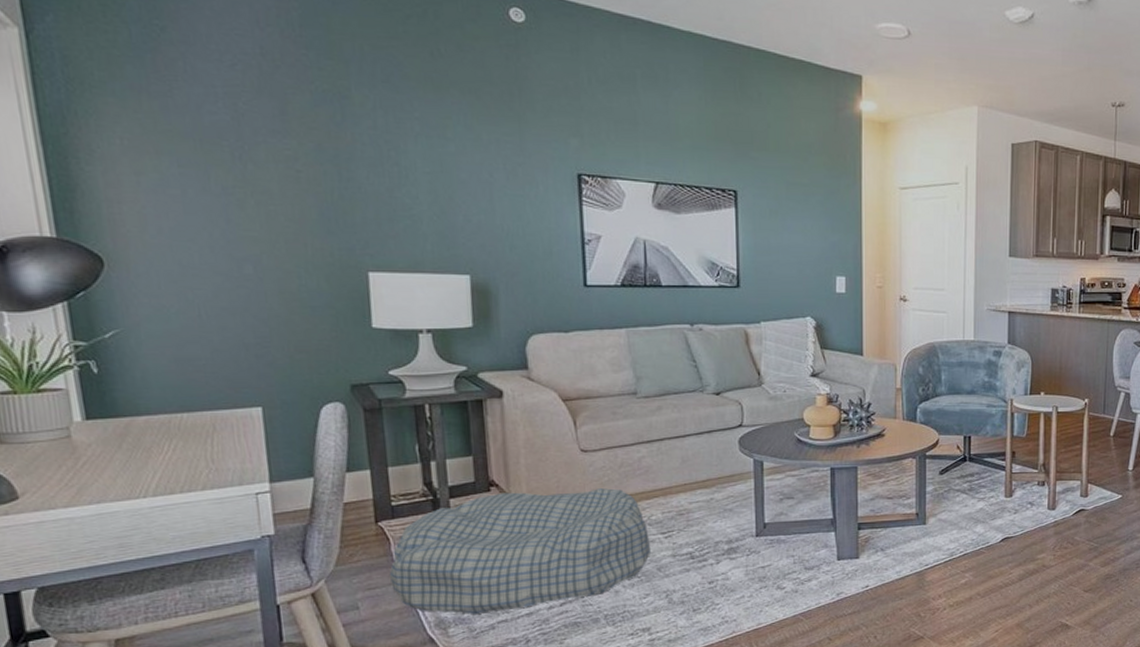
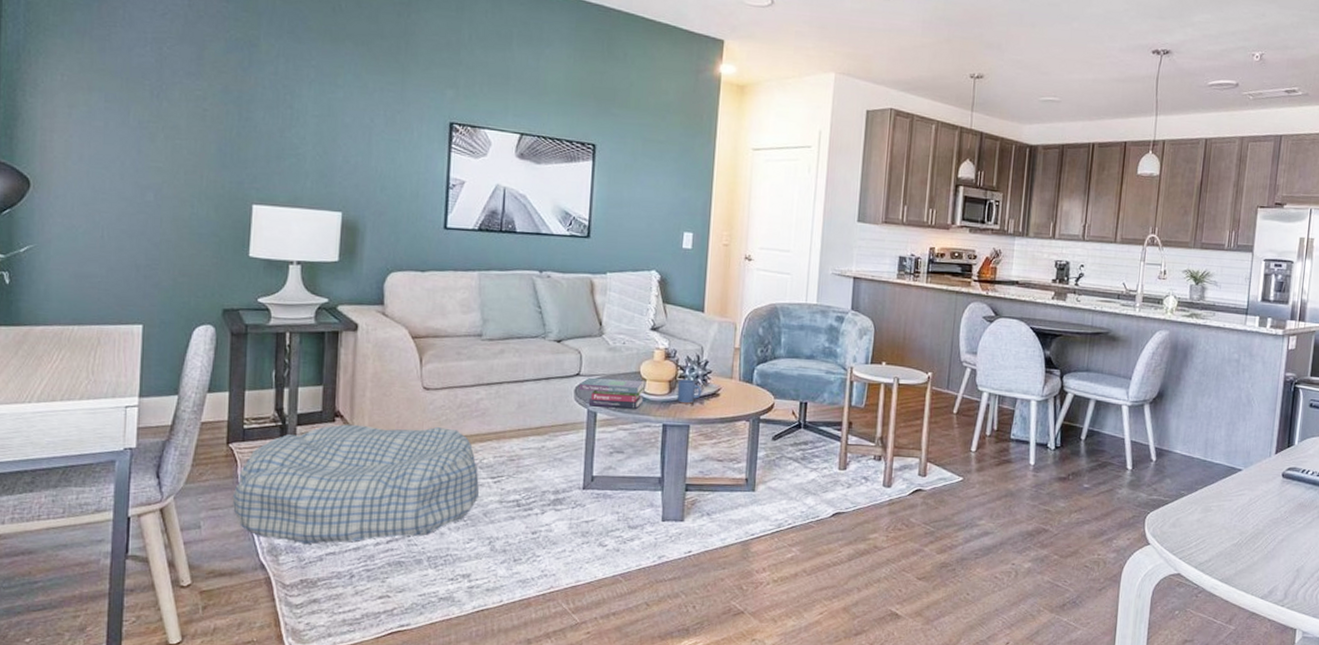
books: none [743,427,810,456] -> present [579,377,645,409]
mug: none [842,422,867,446] -> present [677,379,702,404]

